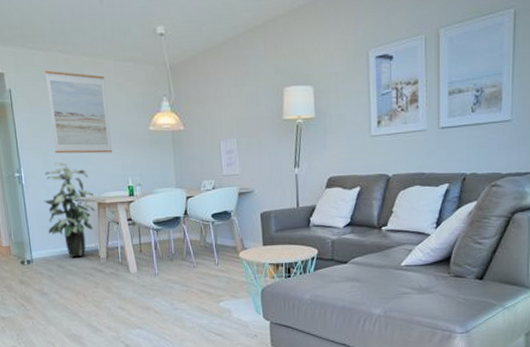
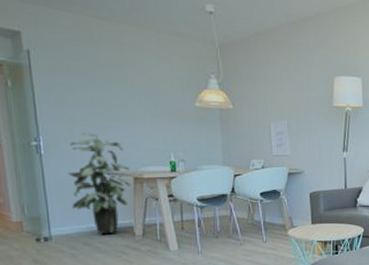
wall art: present [44,70,112,154] -> none [73,34,152,126]

